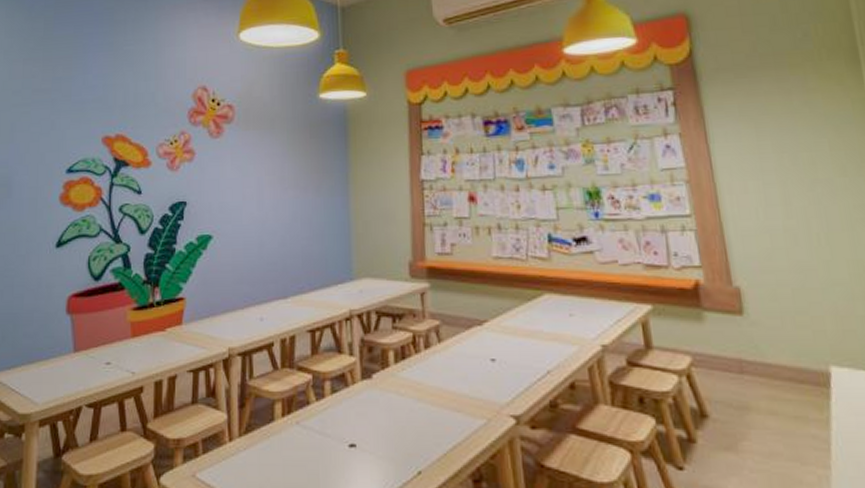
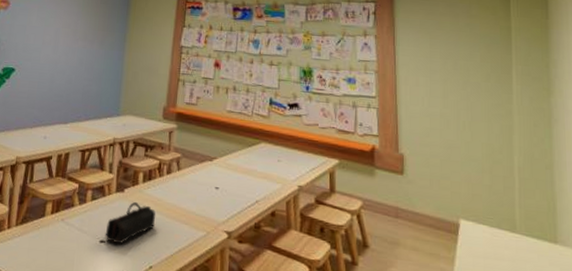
pencil case: none [354,390,417,447] -> present [105,202,155,245]

